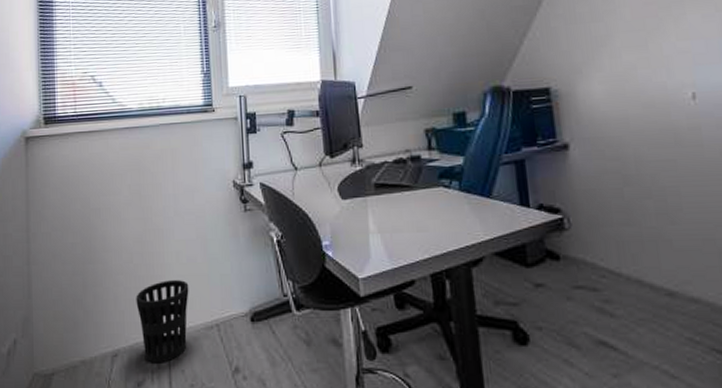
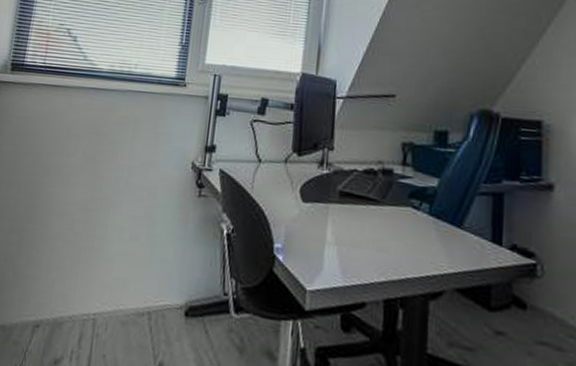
wastebasket: present [136,280,189,363] -> none [67,255,127,343]

